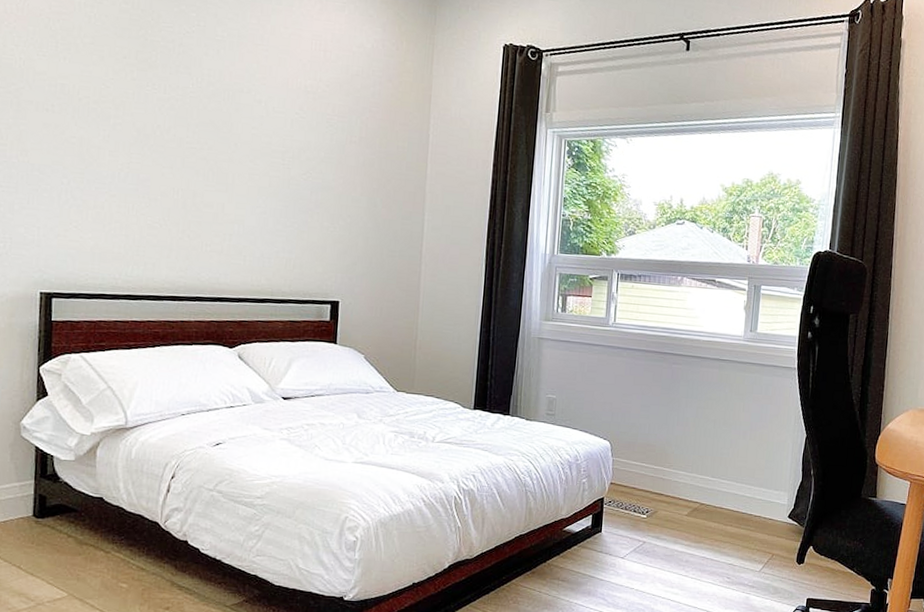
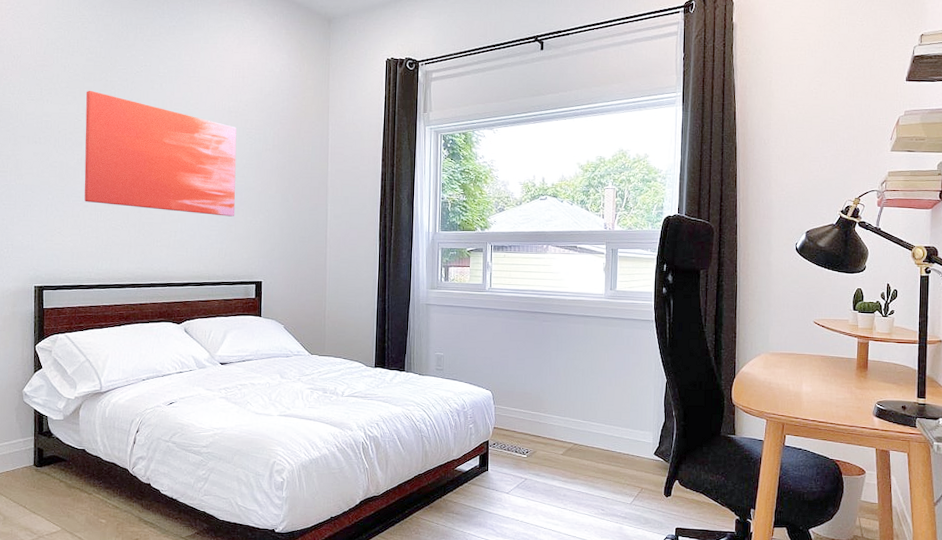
wall art: none [111,49,314,221] -> present [84,90,237,217]

